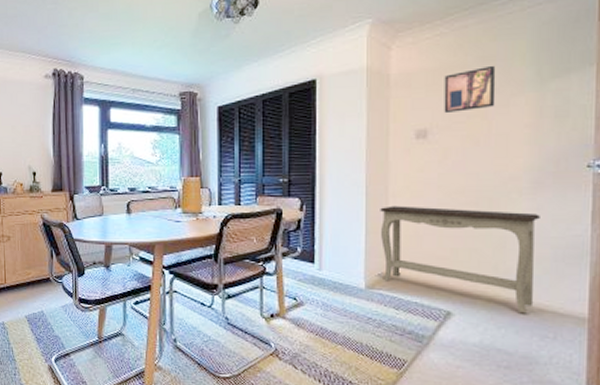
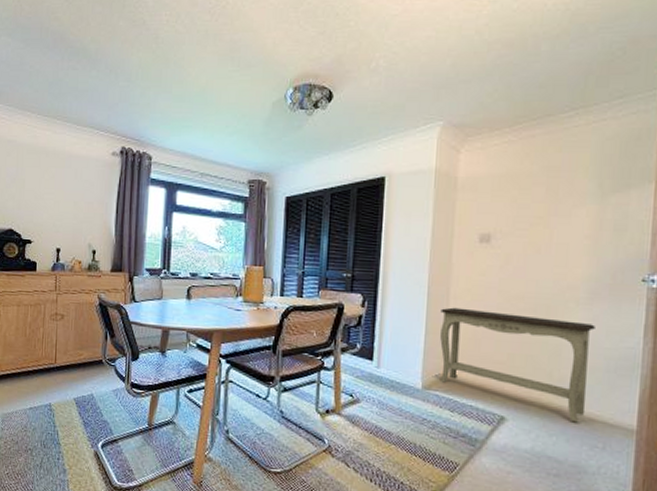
wall art: present [444,65,496,114] -> none [508,175,560,220]

